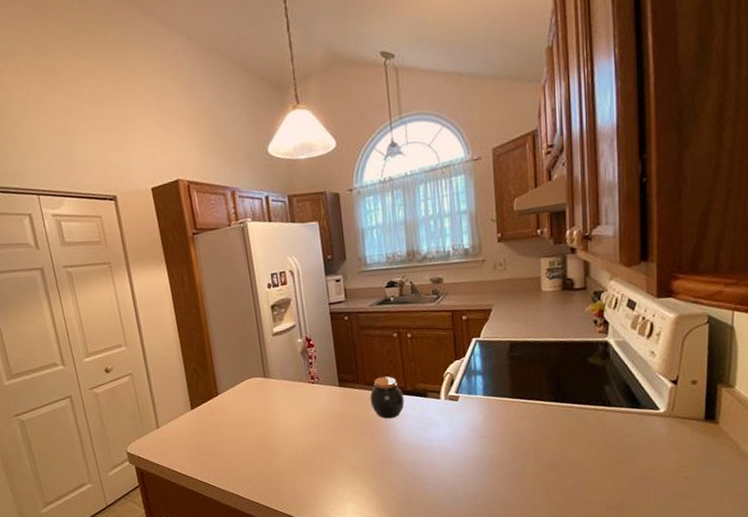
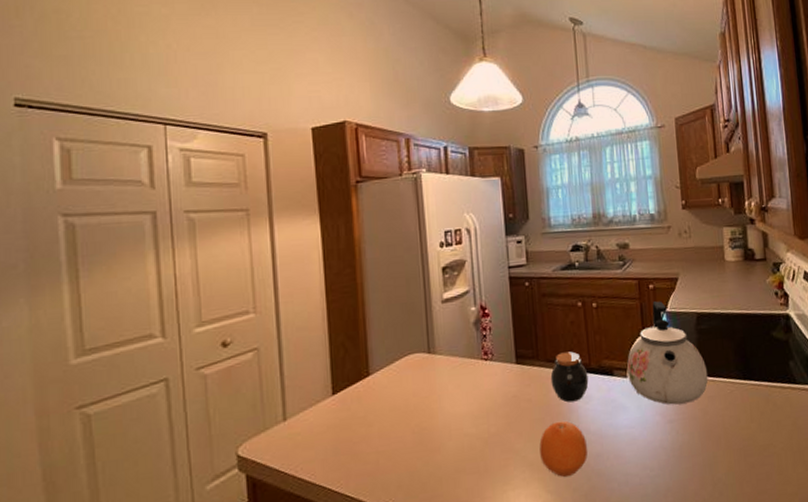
fruit: none [362,434,404,479] -> present [539,421,588,477]
kettle: none [440,331,520,423] -> present [627,301,708,405]

